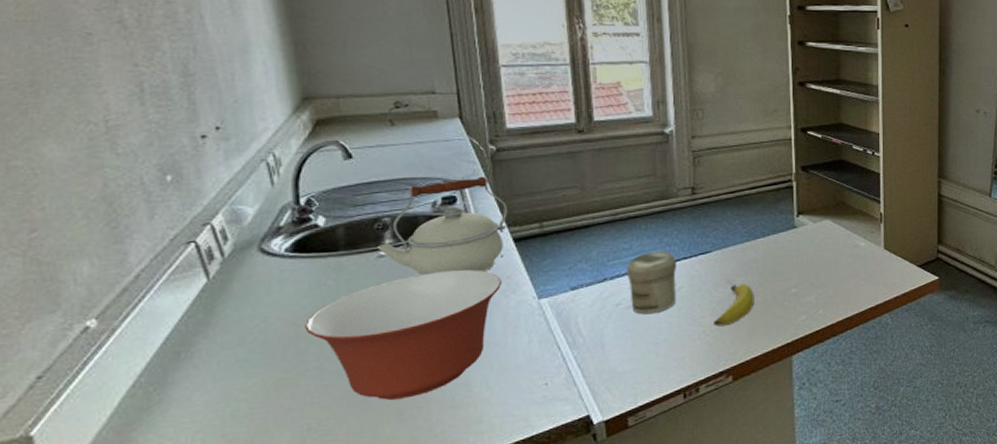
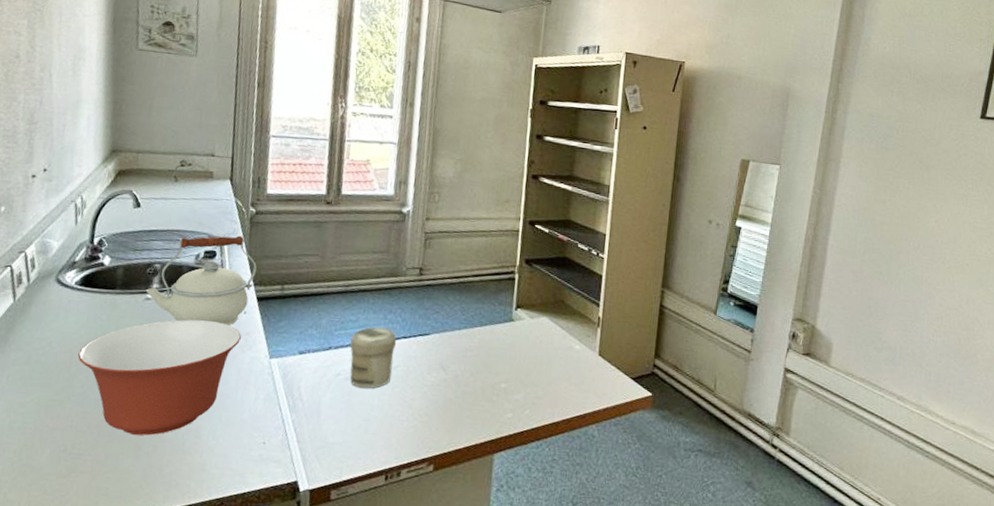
banana: present [714,284,755,327] -> none [422,370,465,412]

